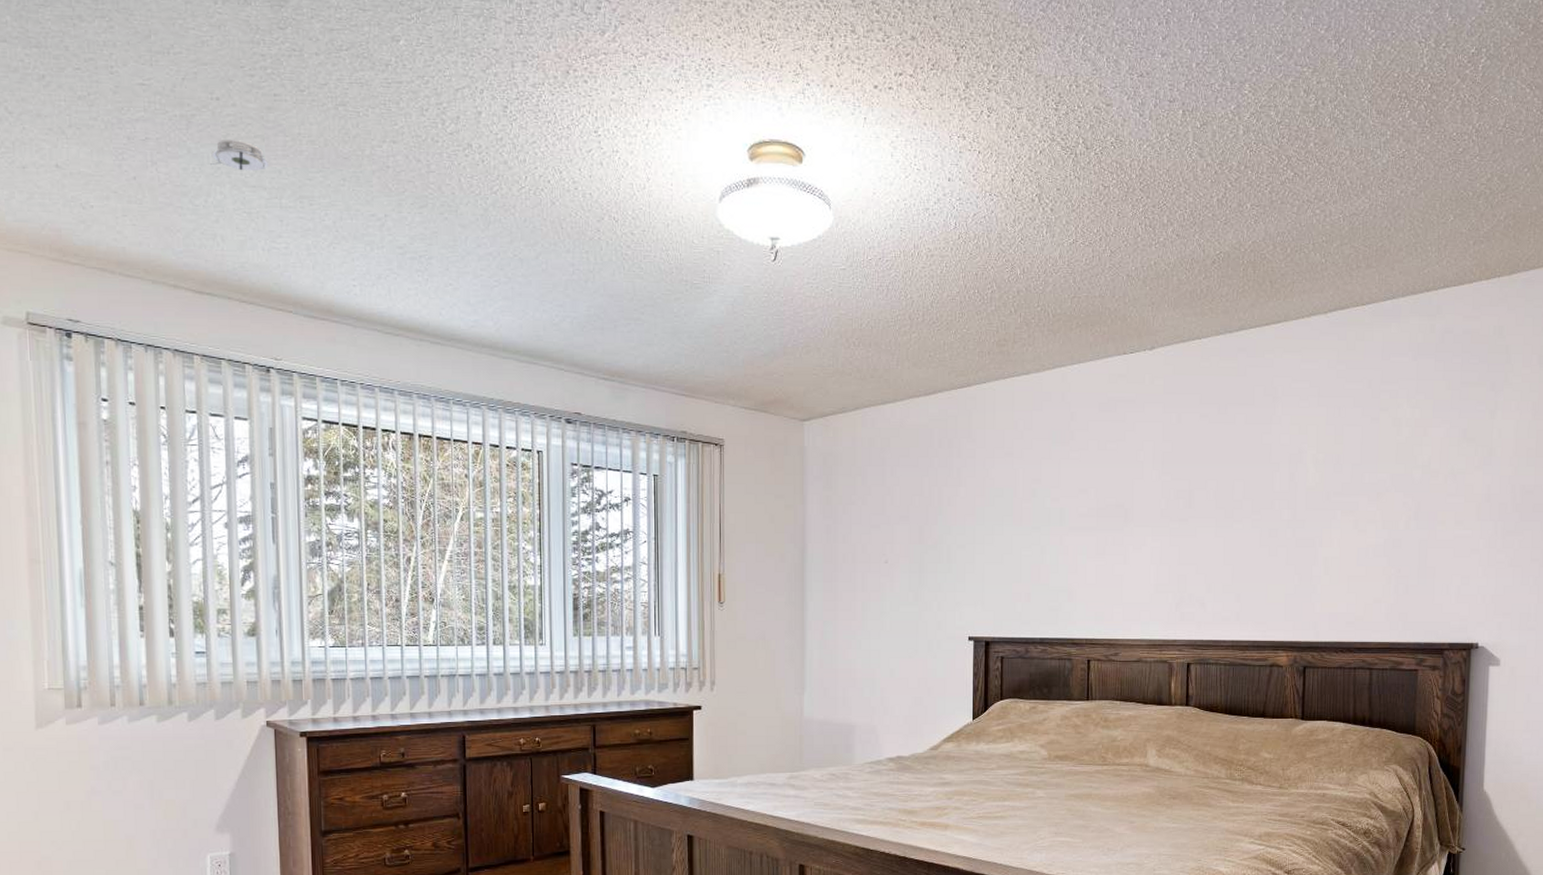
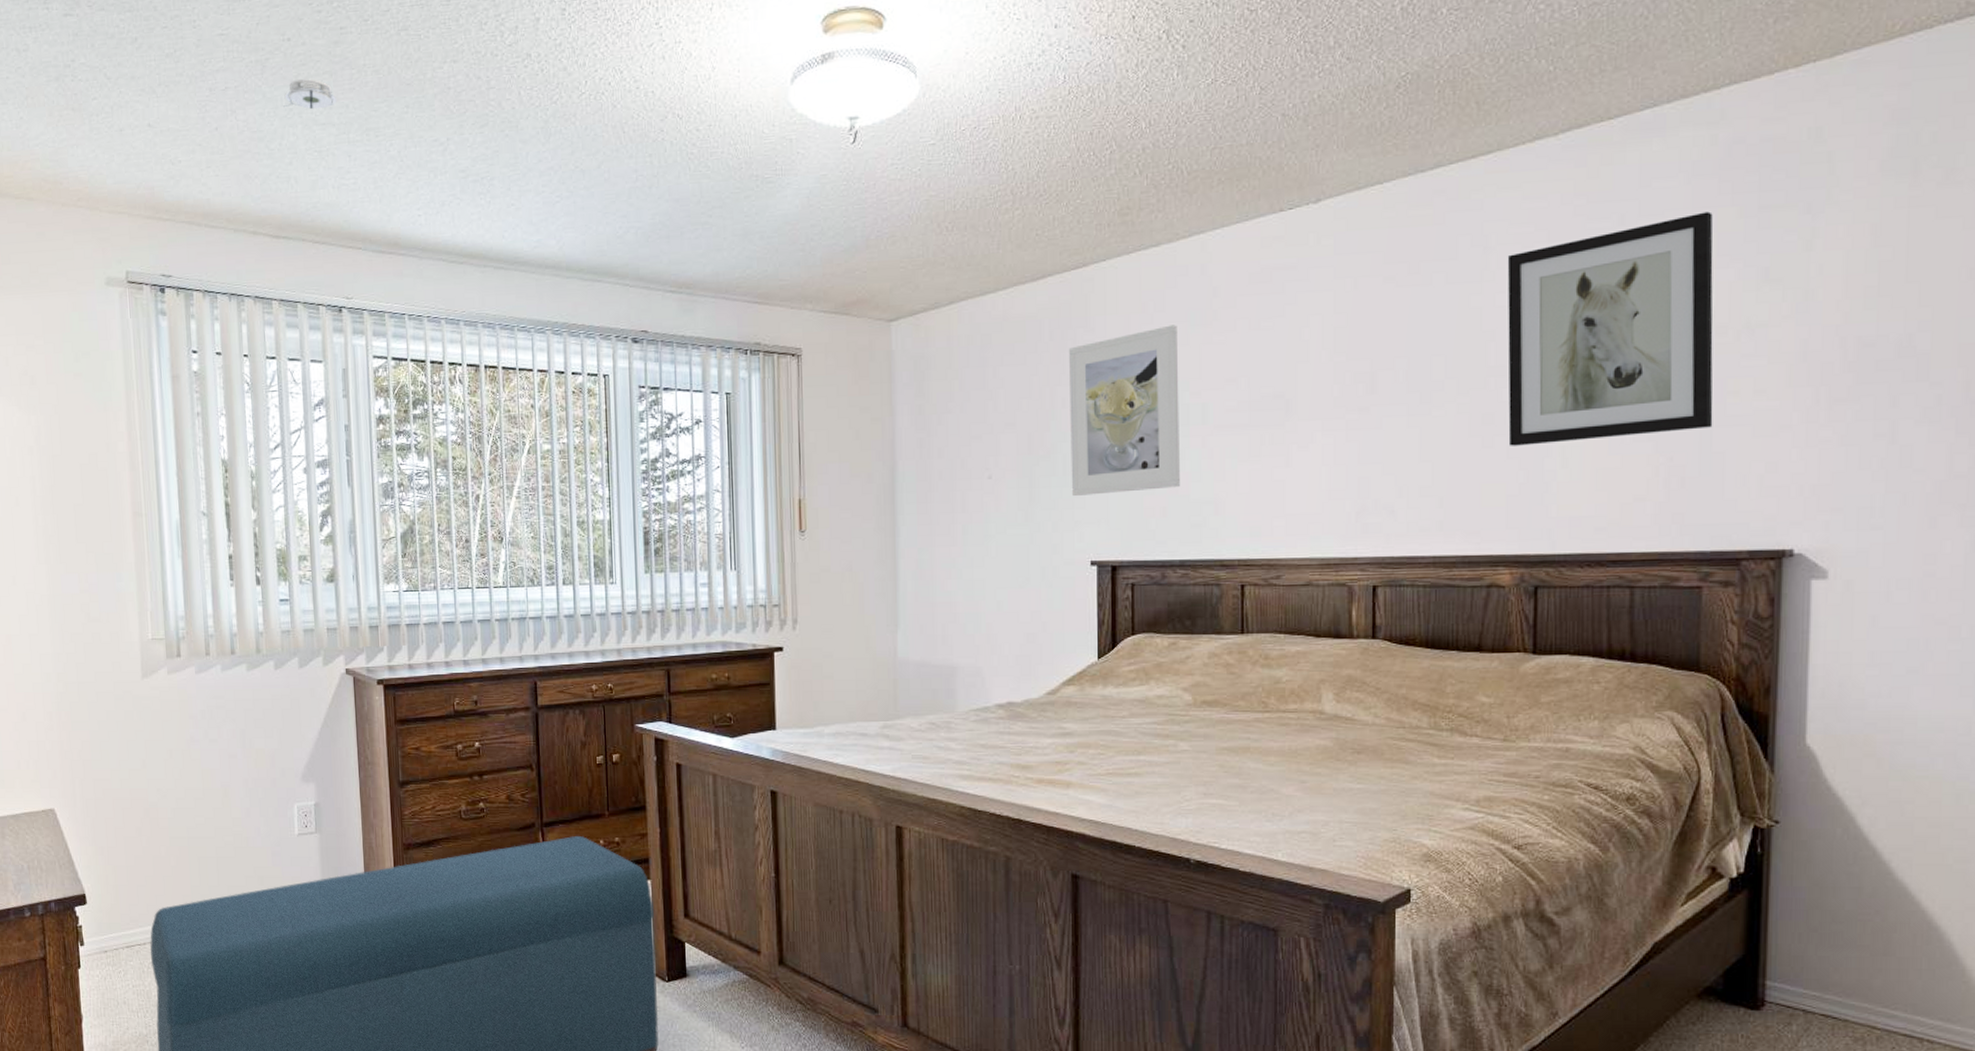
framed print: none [953,441,1043,581] -> present [1068,325,1180,496]
wall art: none [1287,383,1431,555] -> present [1507,211,1713,446]

